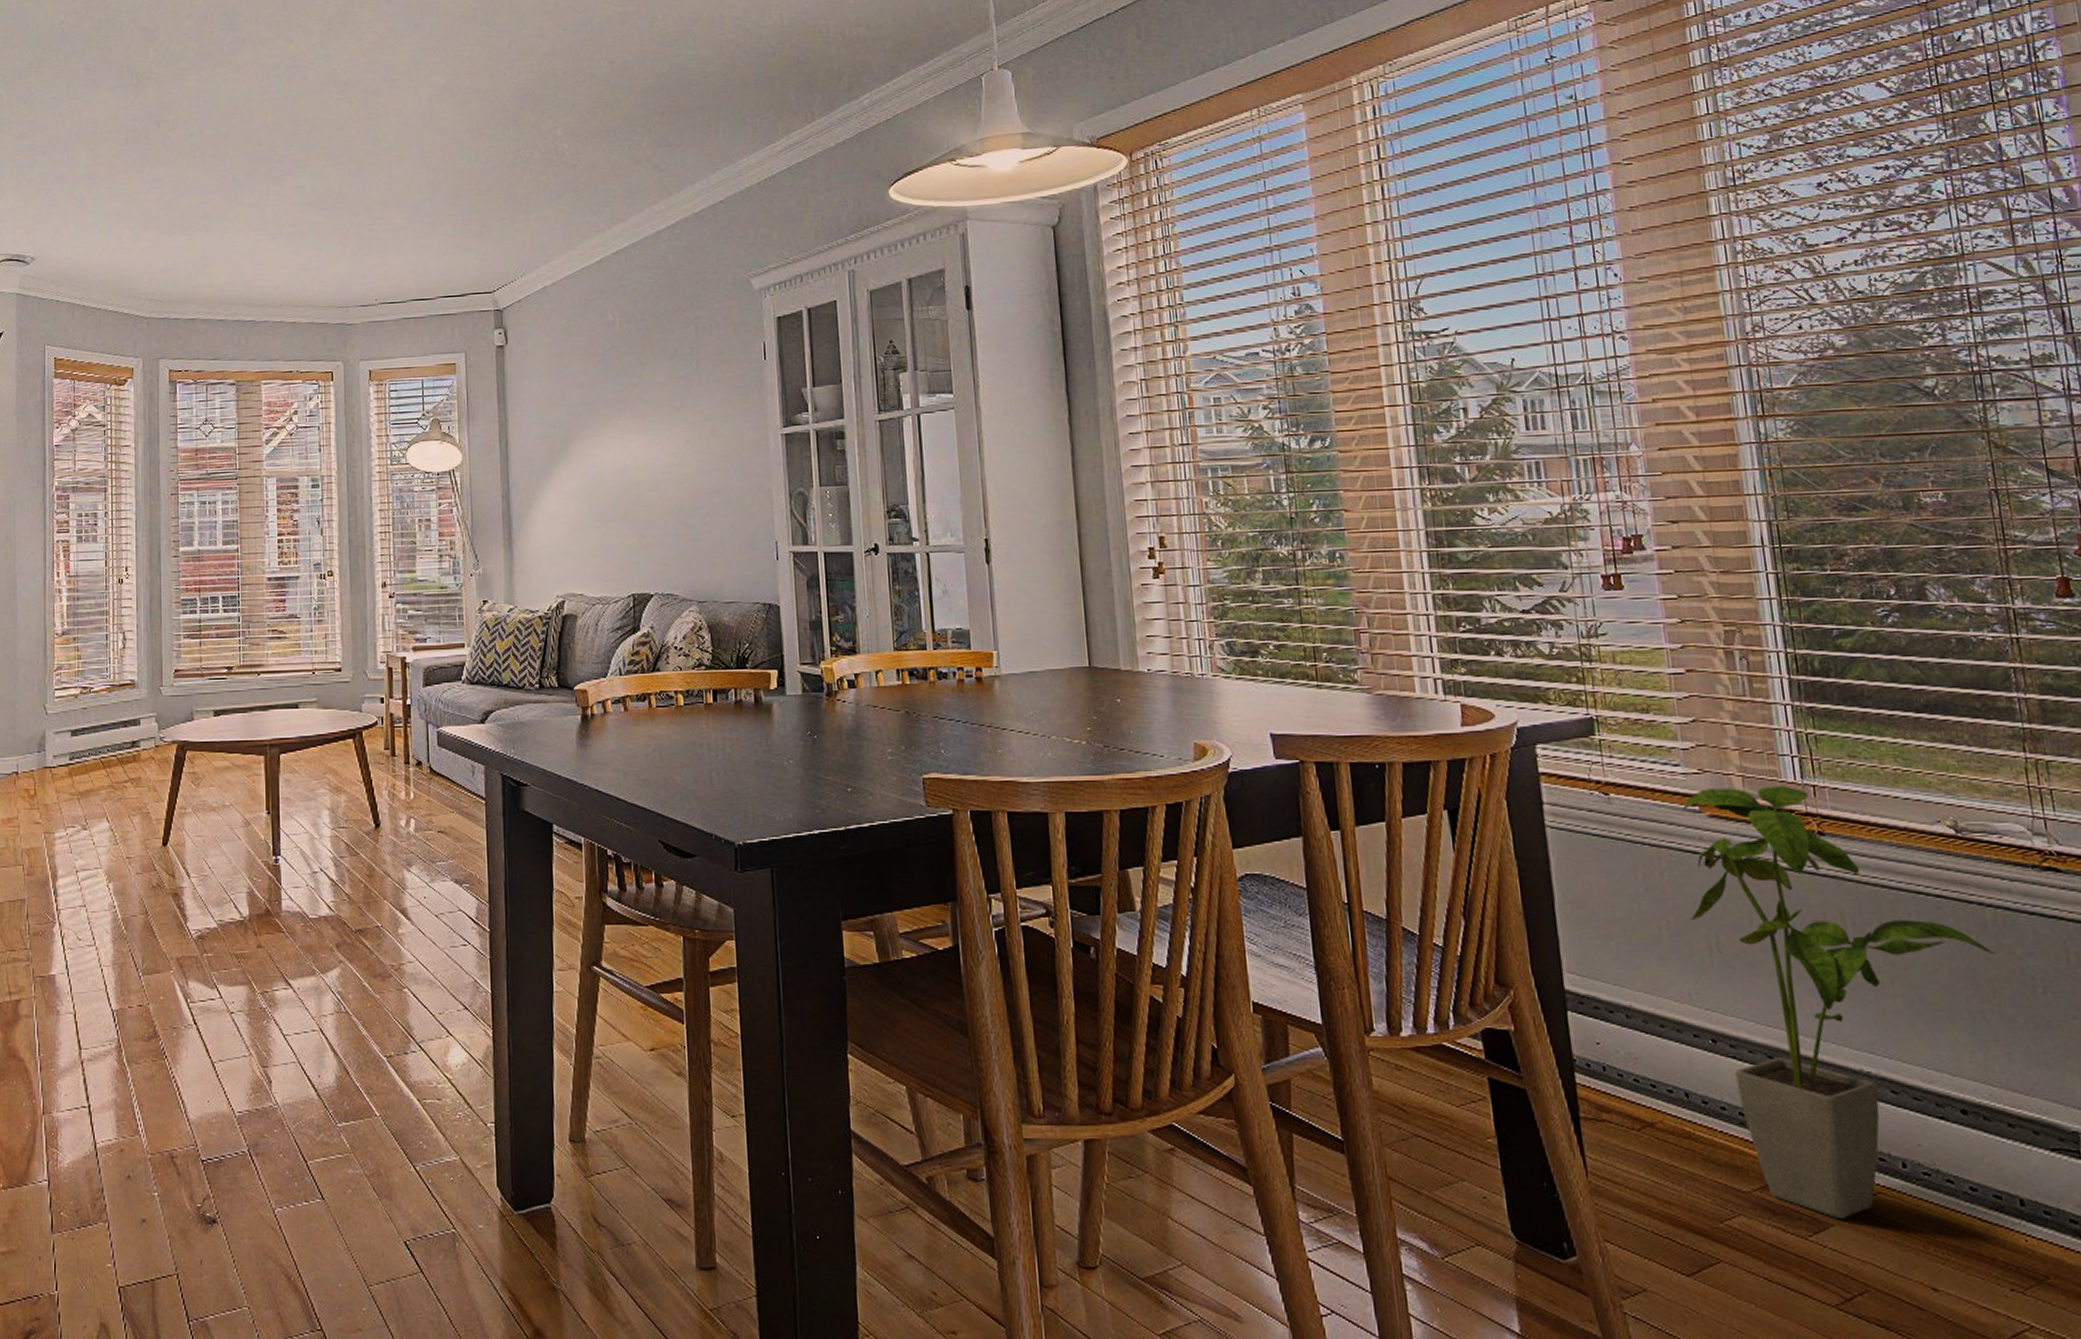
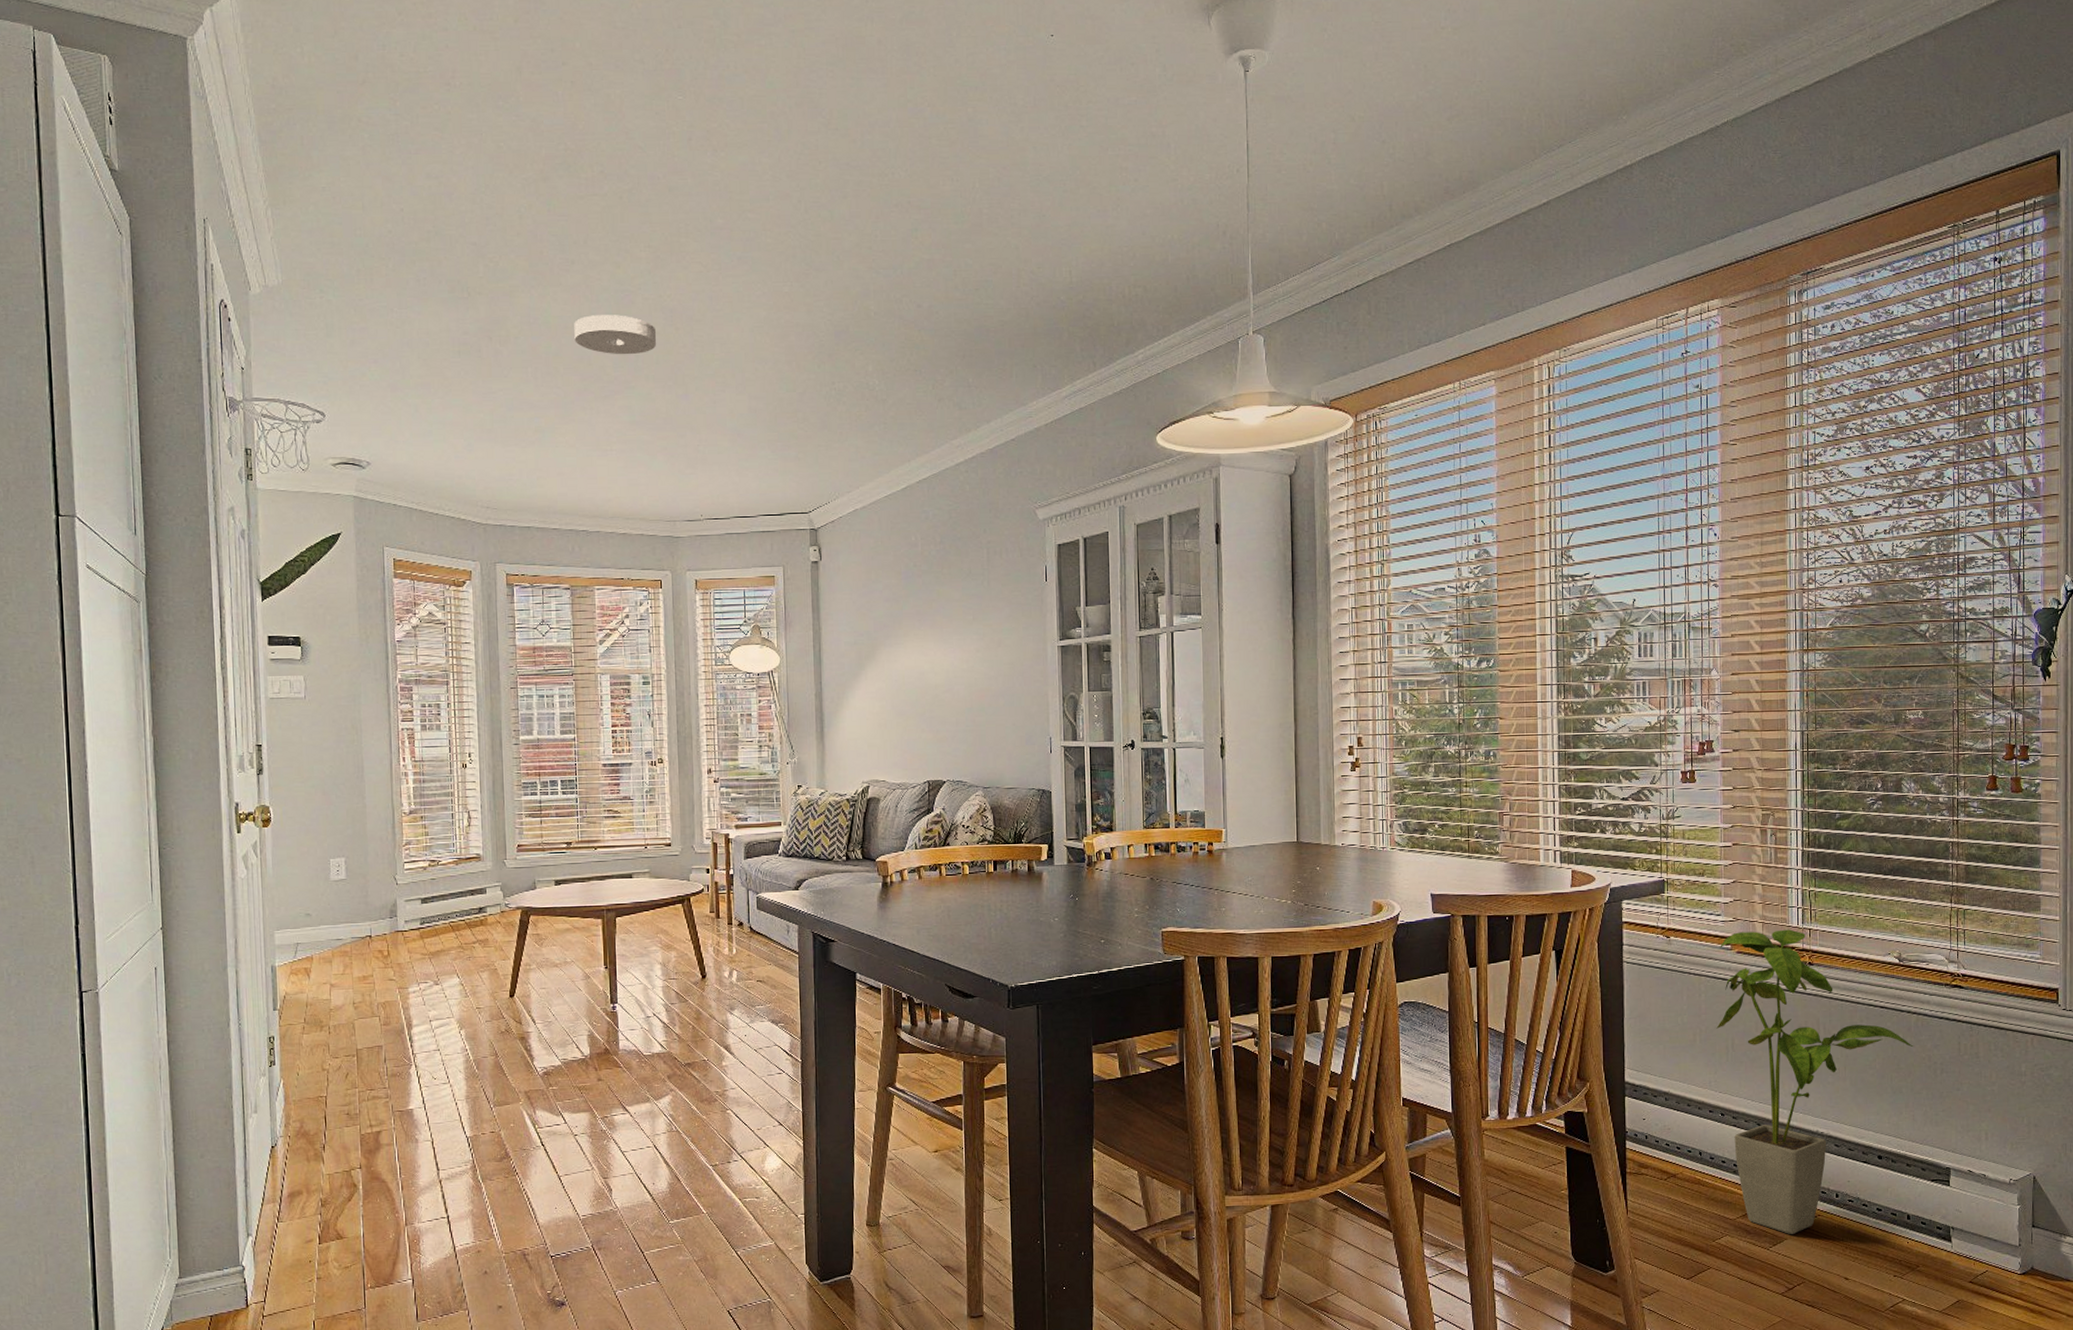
smoke detector: none [244,91,330,133] -> present [574,315,657,355]

